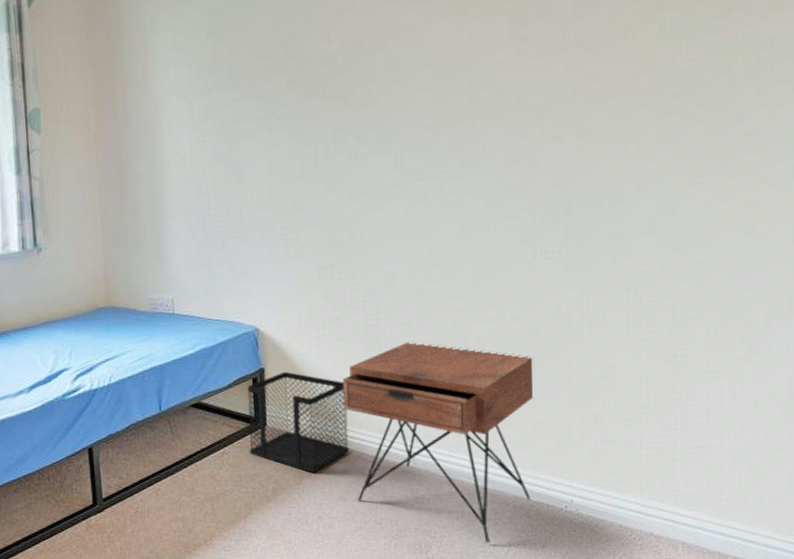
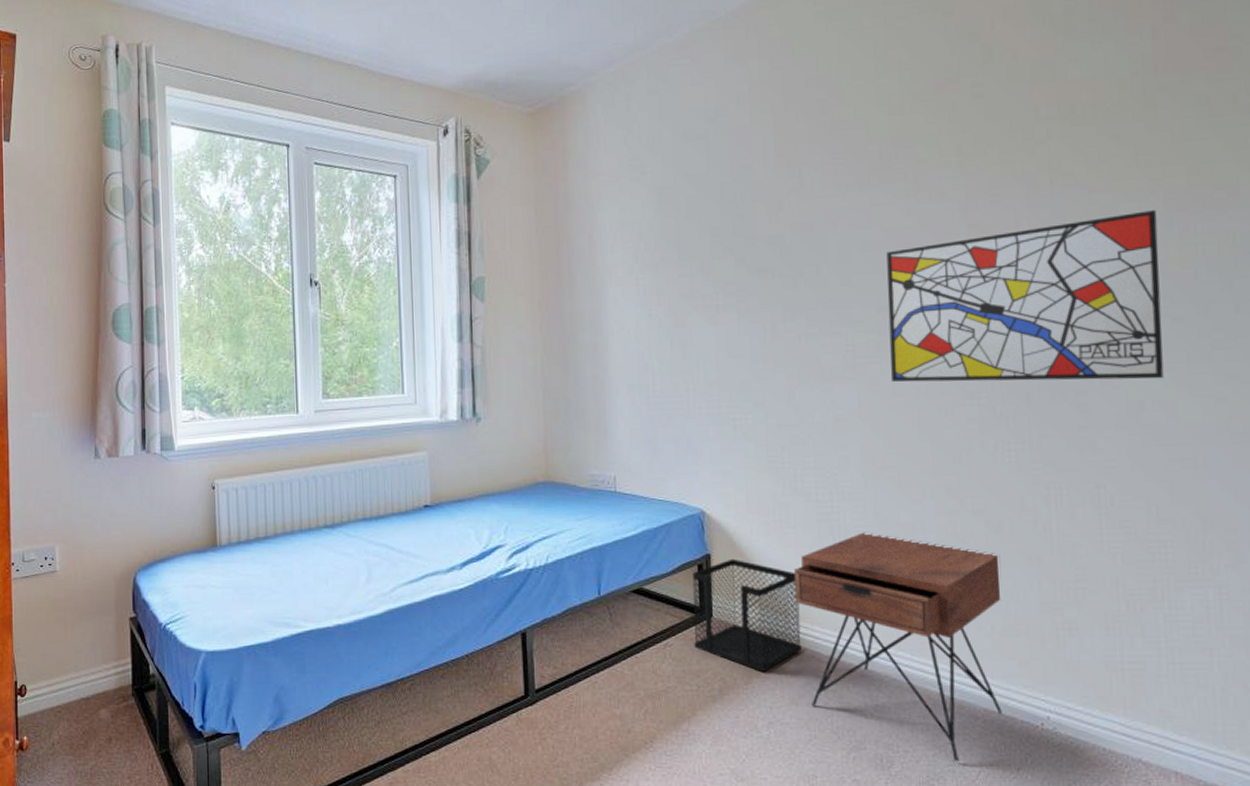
wall art: none [435,17,700,198] -> present [886,210,1164,382]

